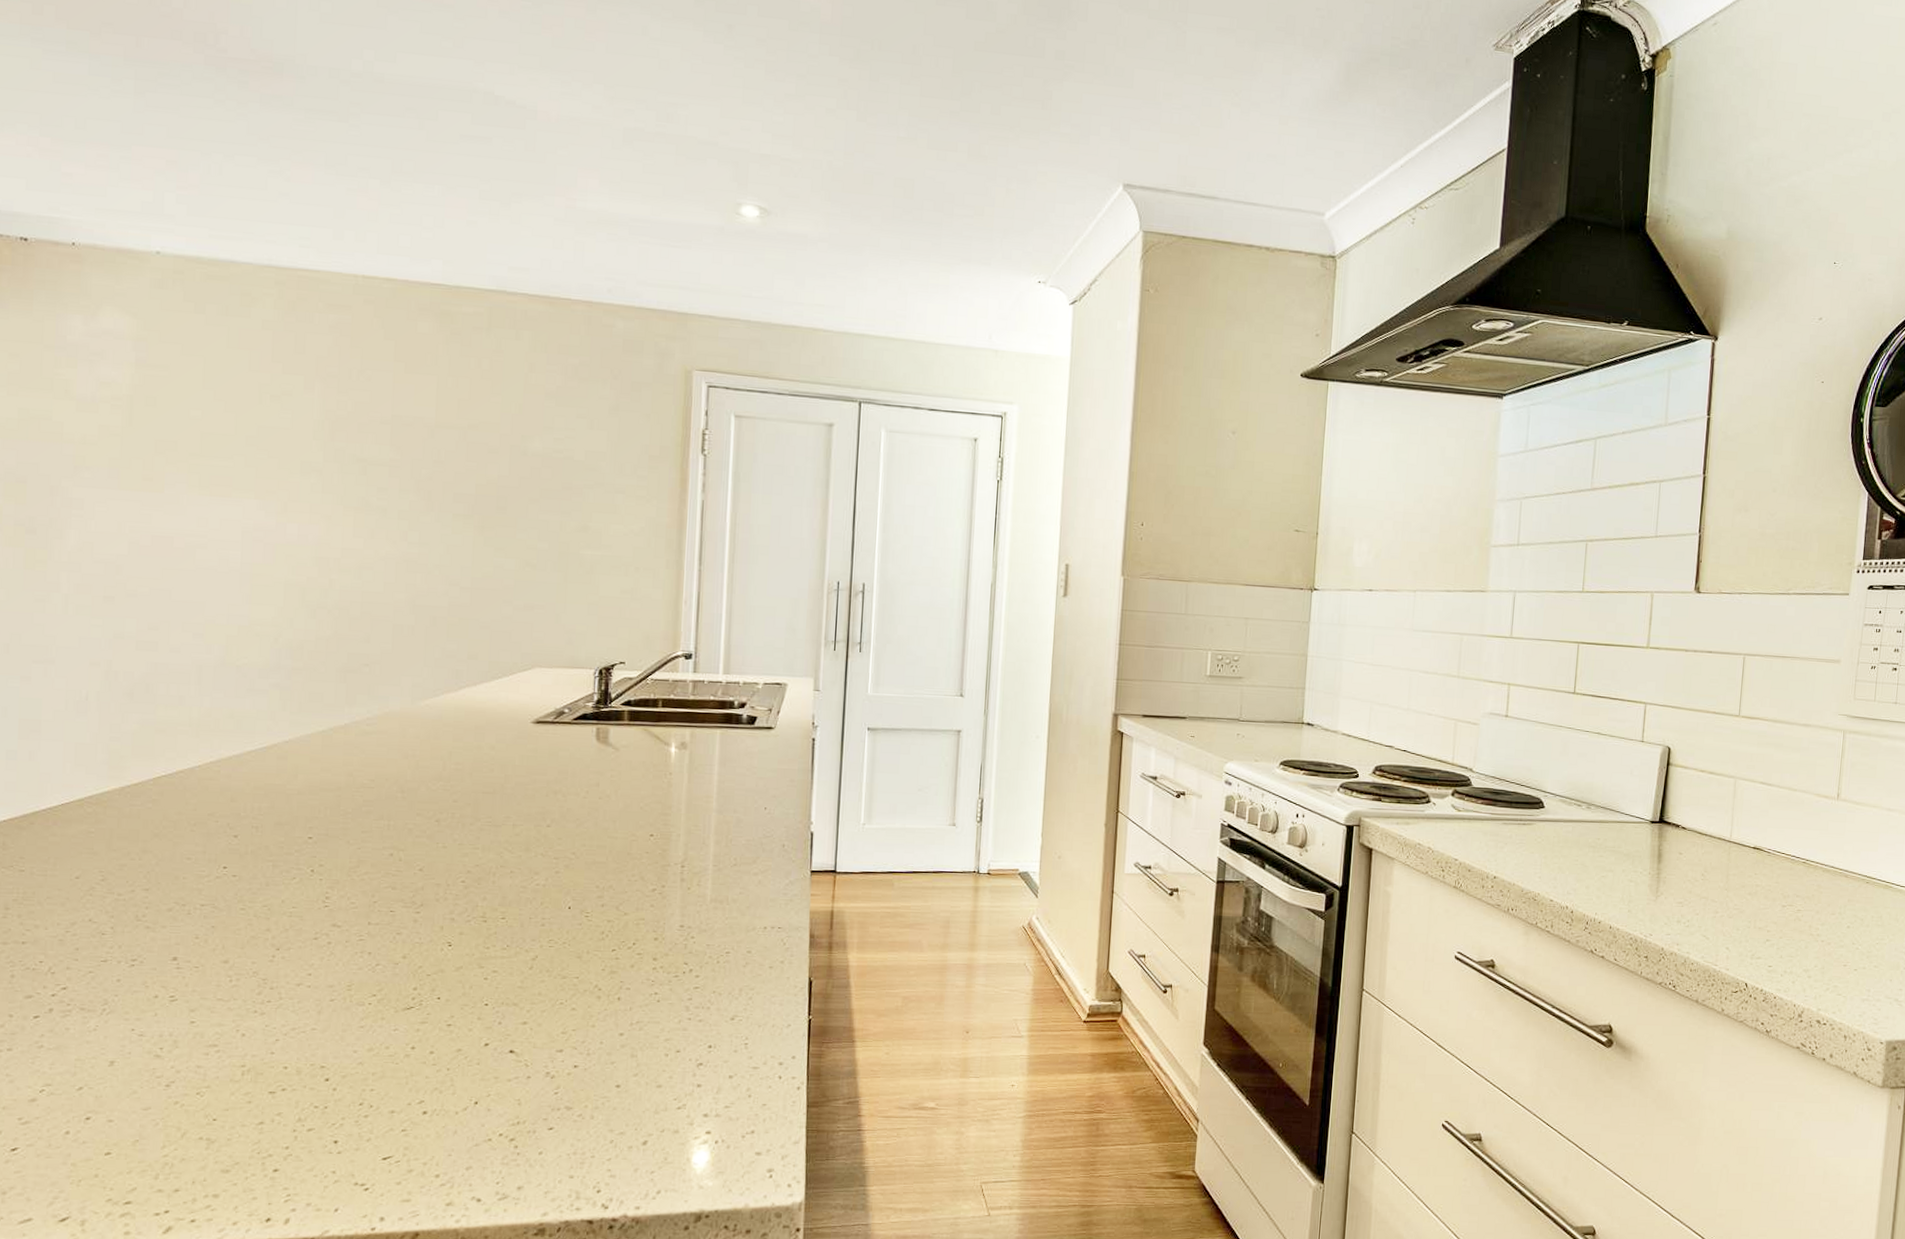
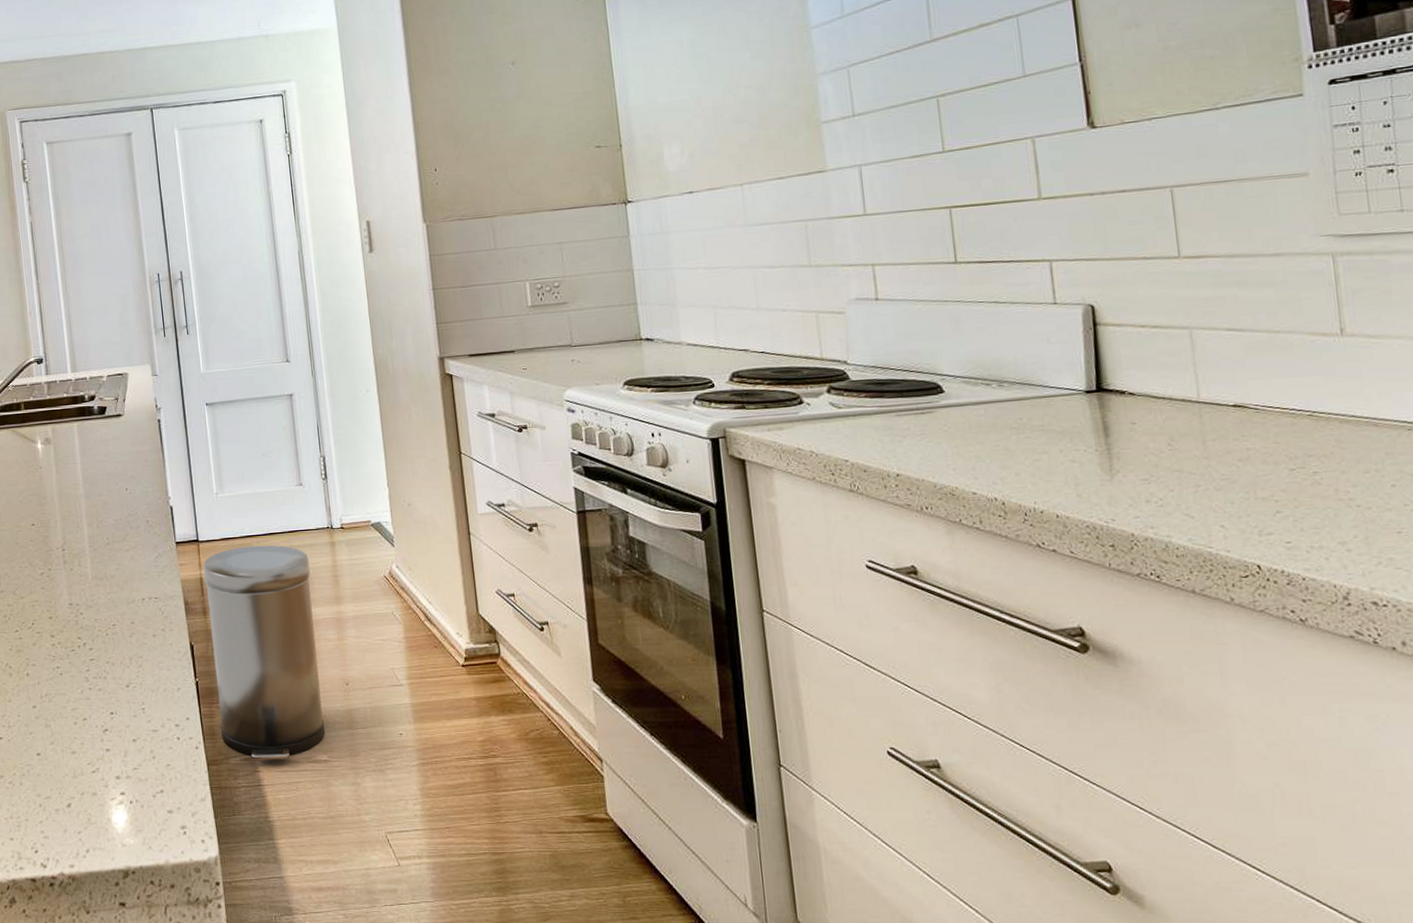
pedal bin: none [827,882,950,1105] -> present [203,545,325,760]

